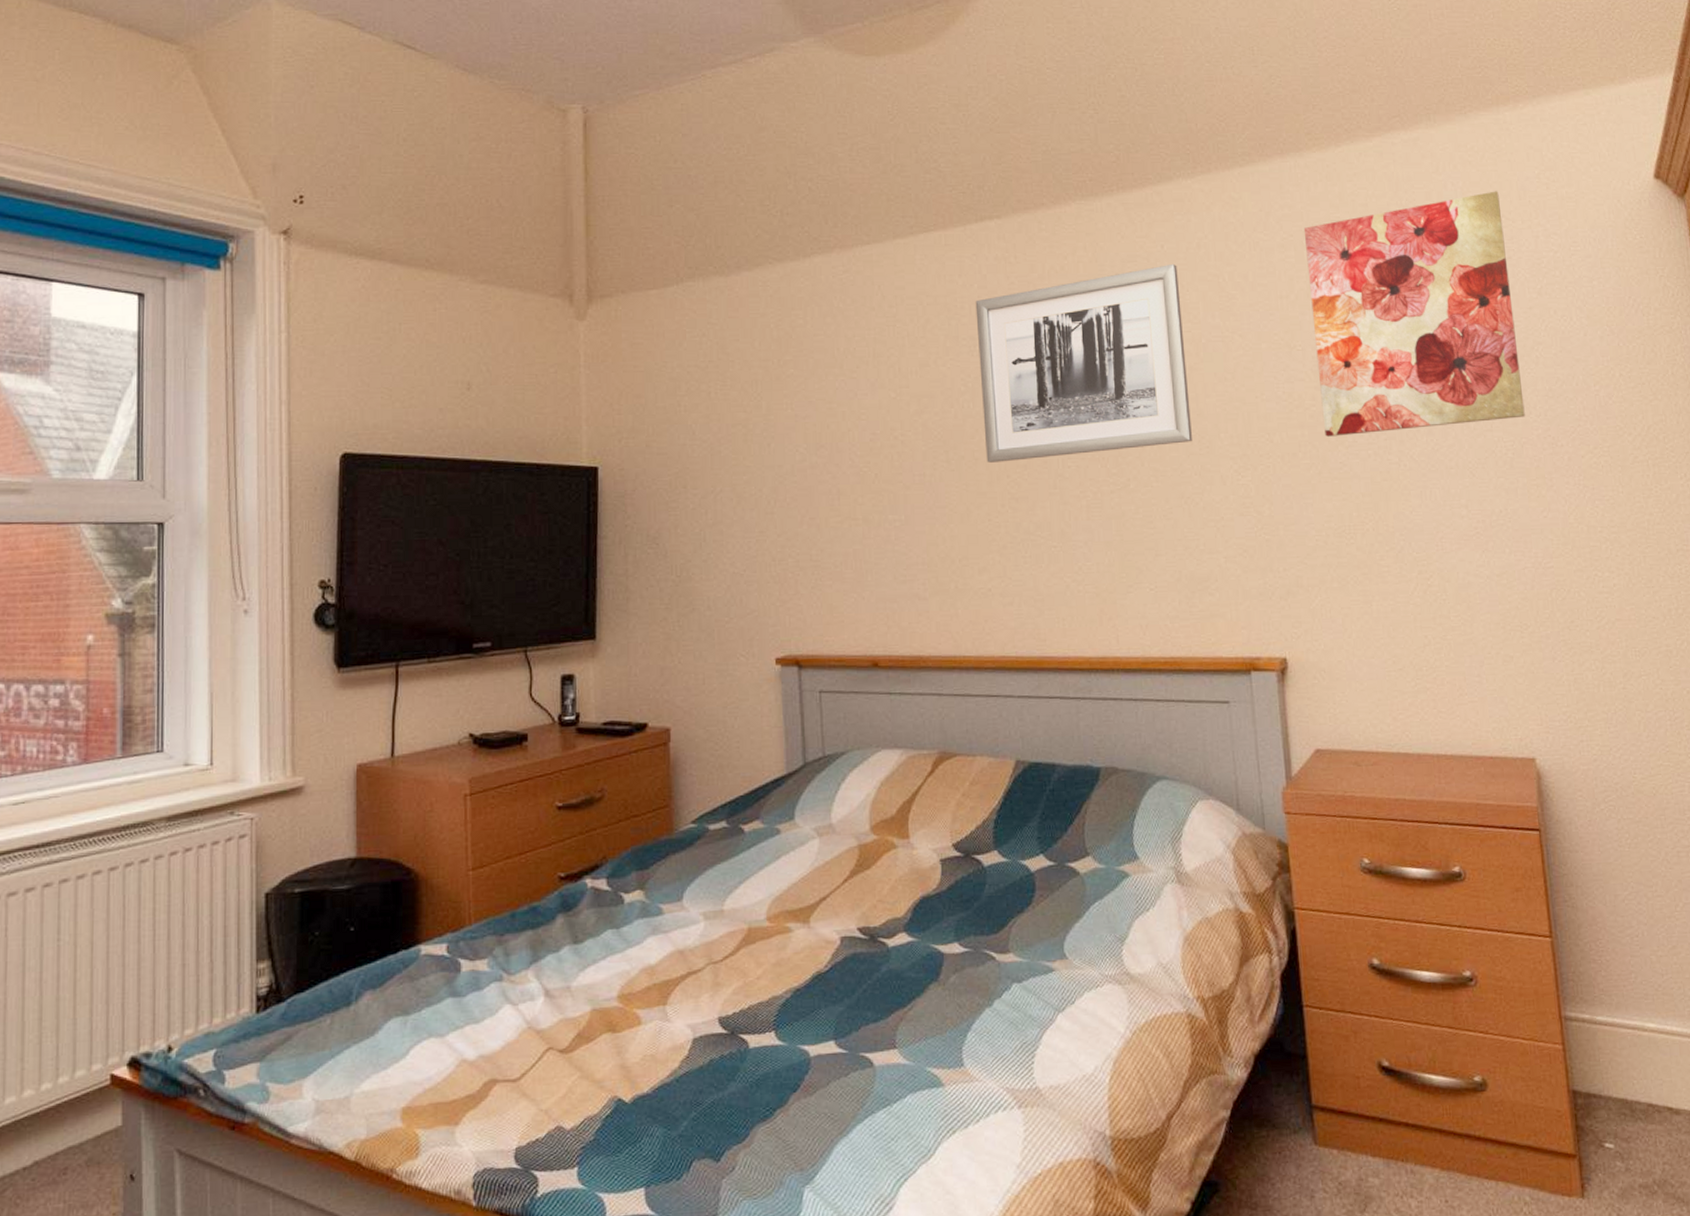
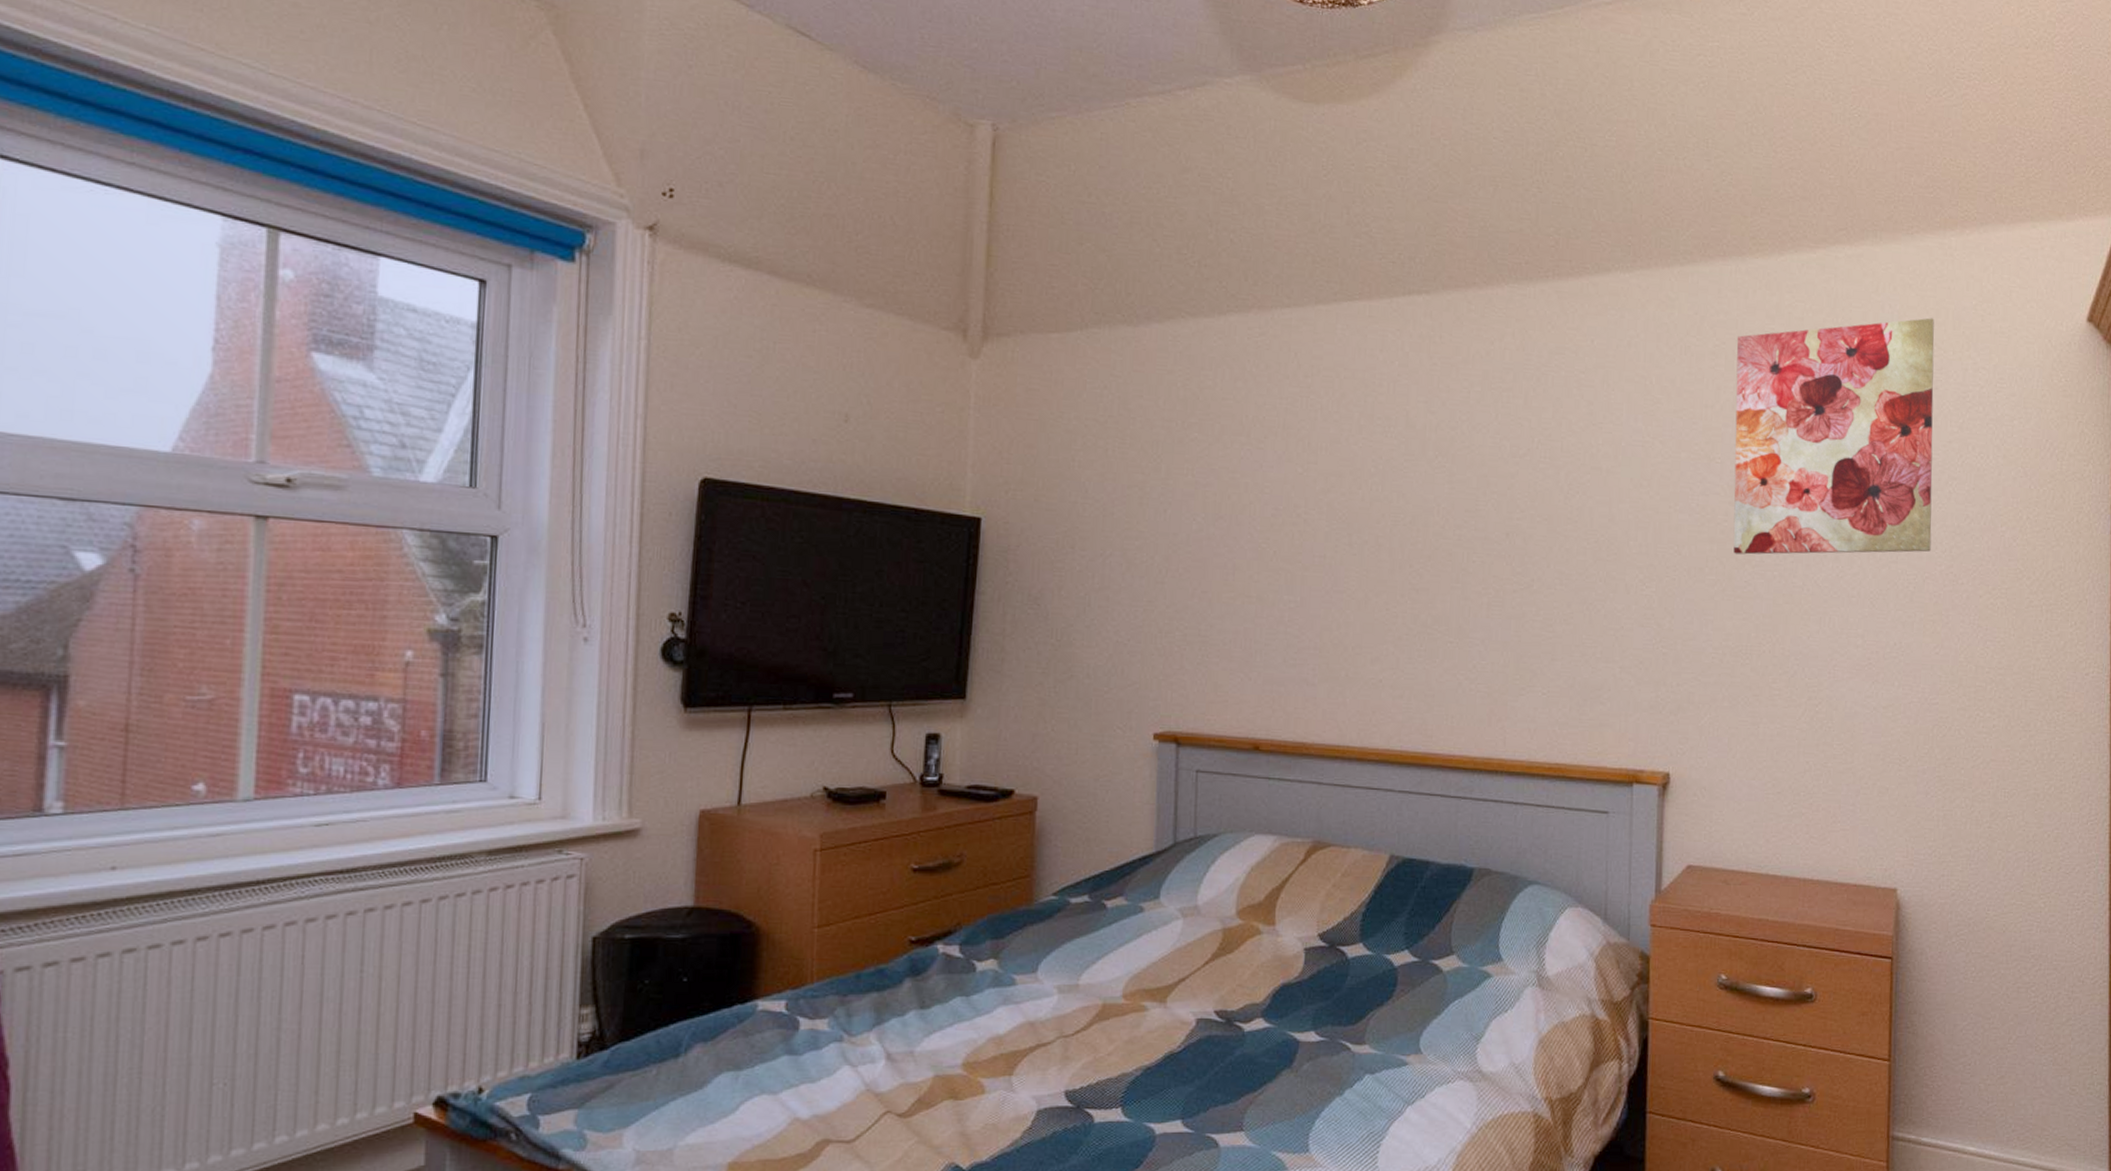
wall art: present [975,263,1192,463] -> none [1390,360,1605,551]

